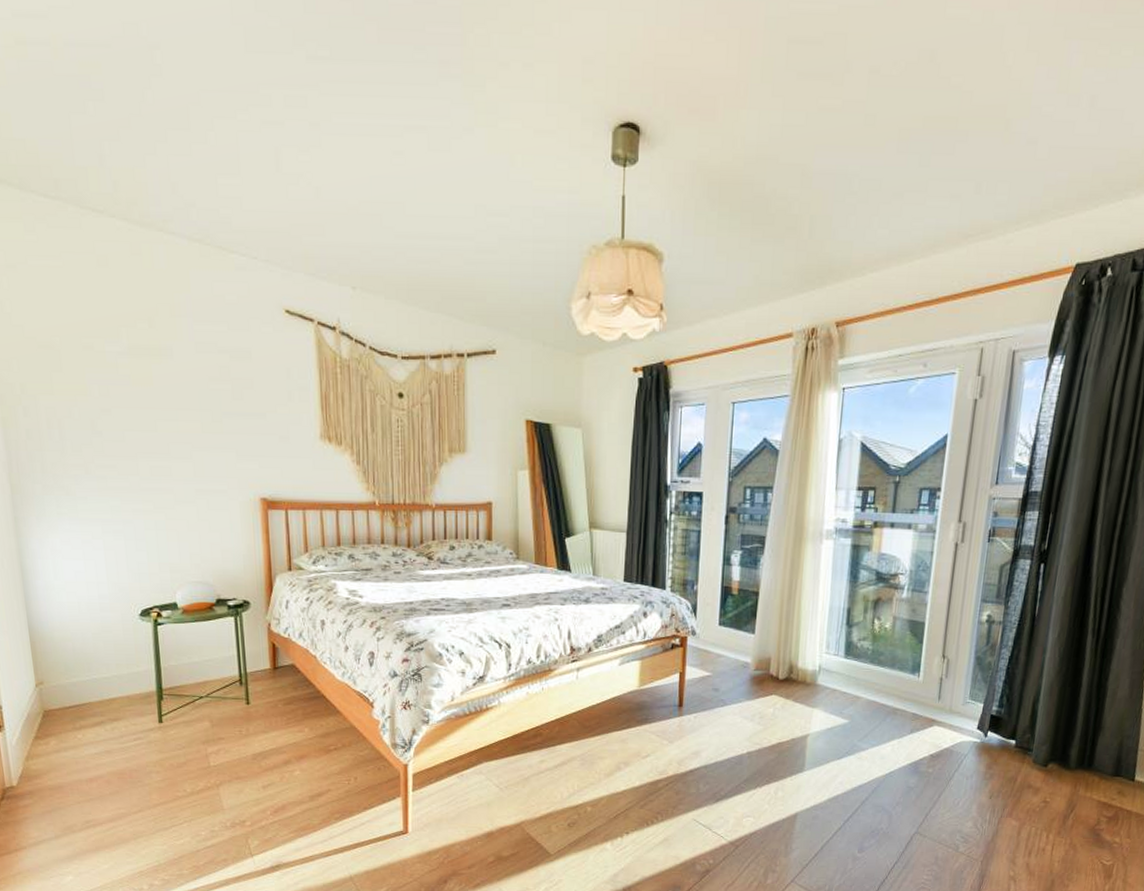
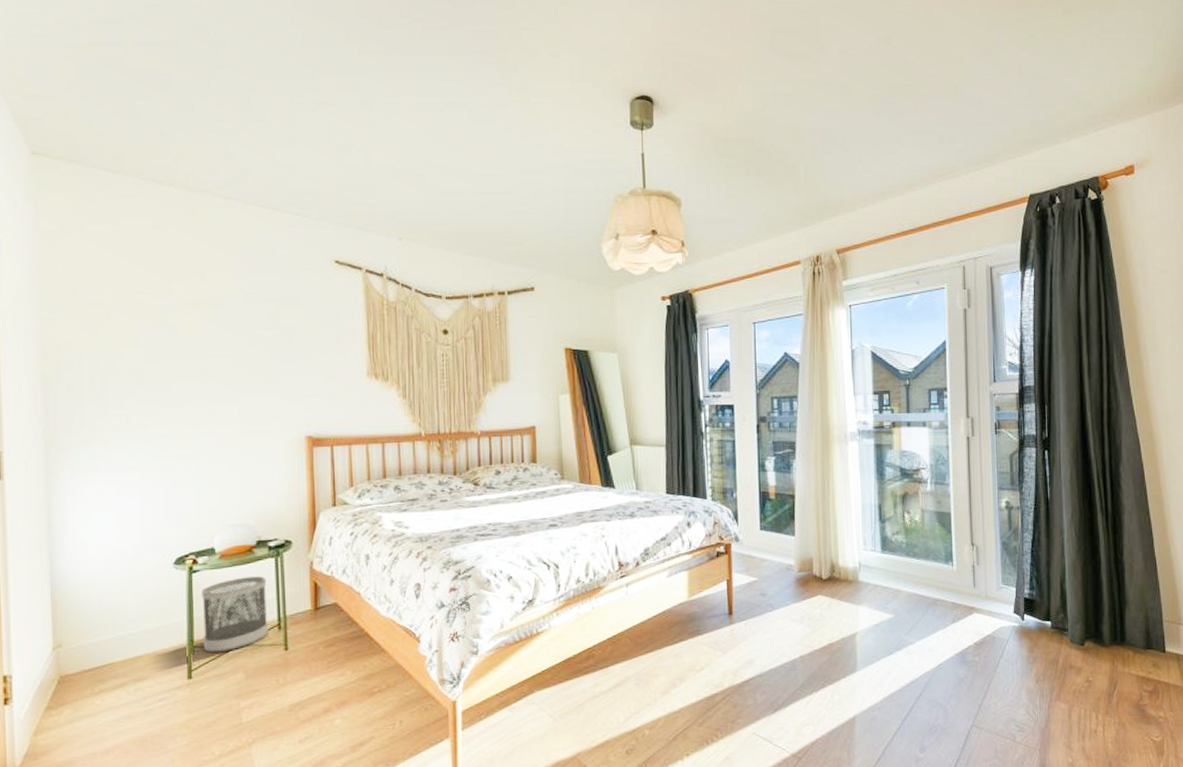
wastebasket: none [167,633,231,701] -> present [201,576,269,653]

